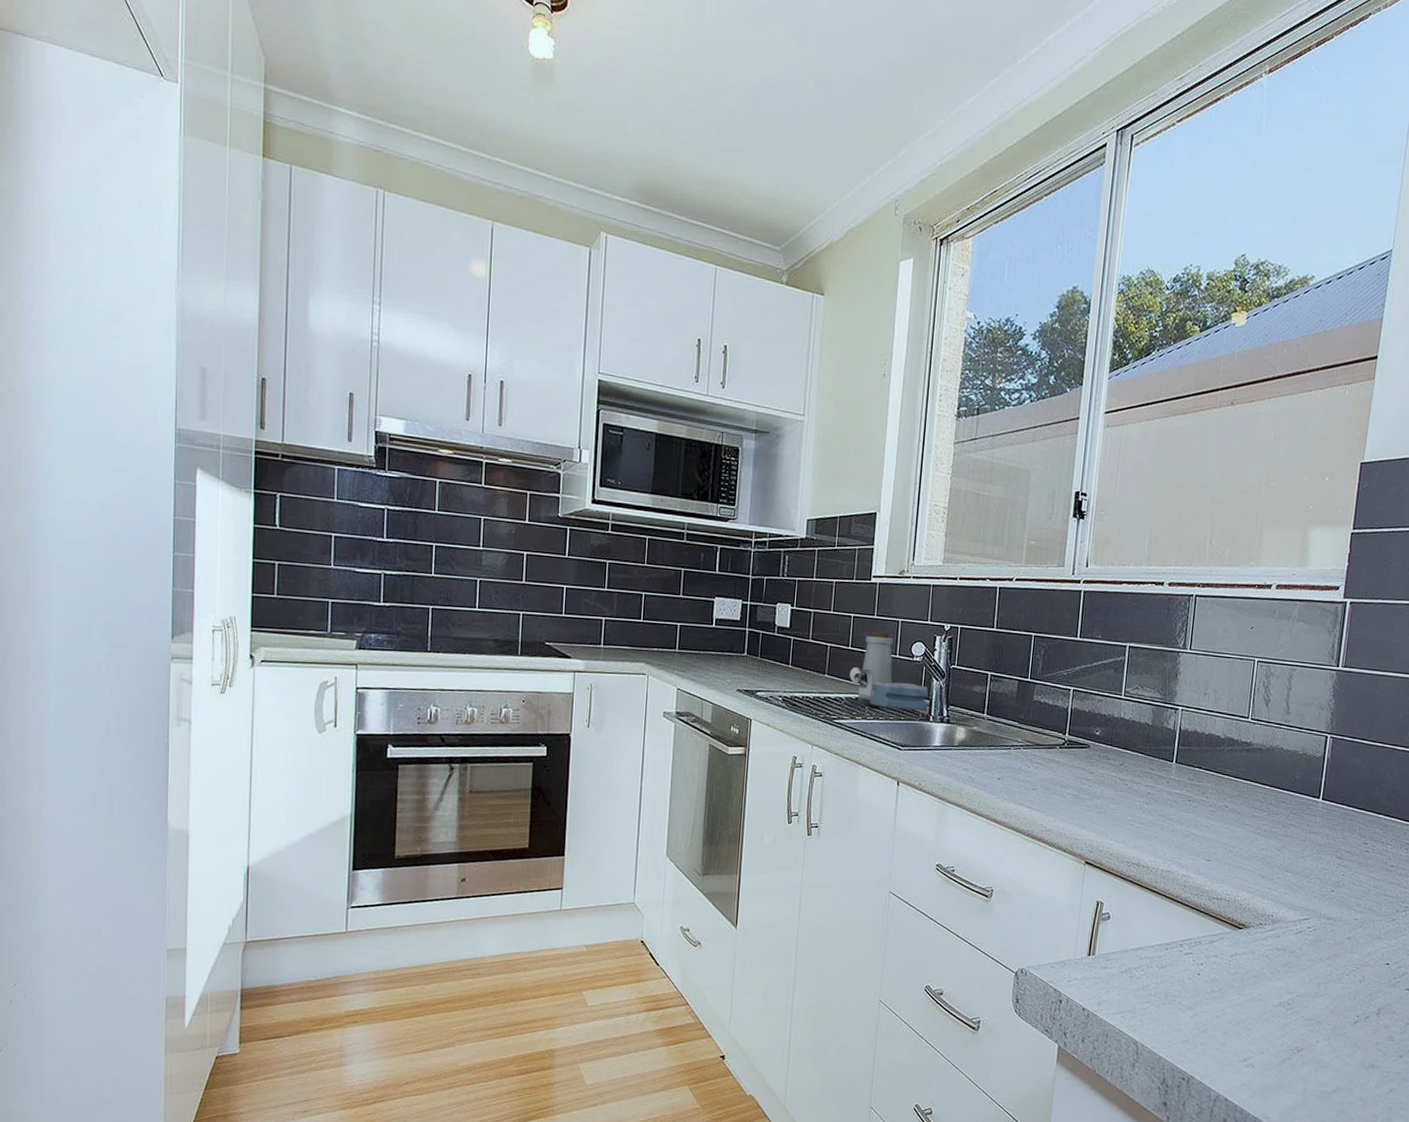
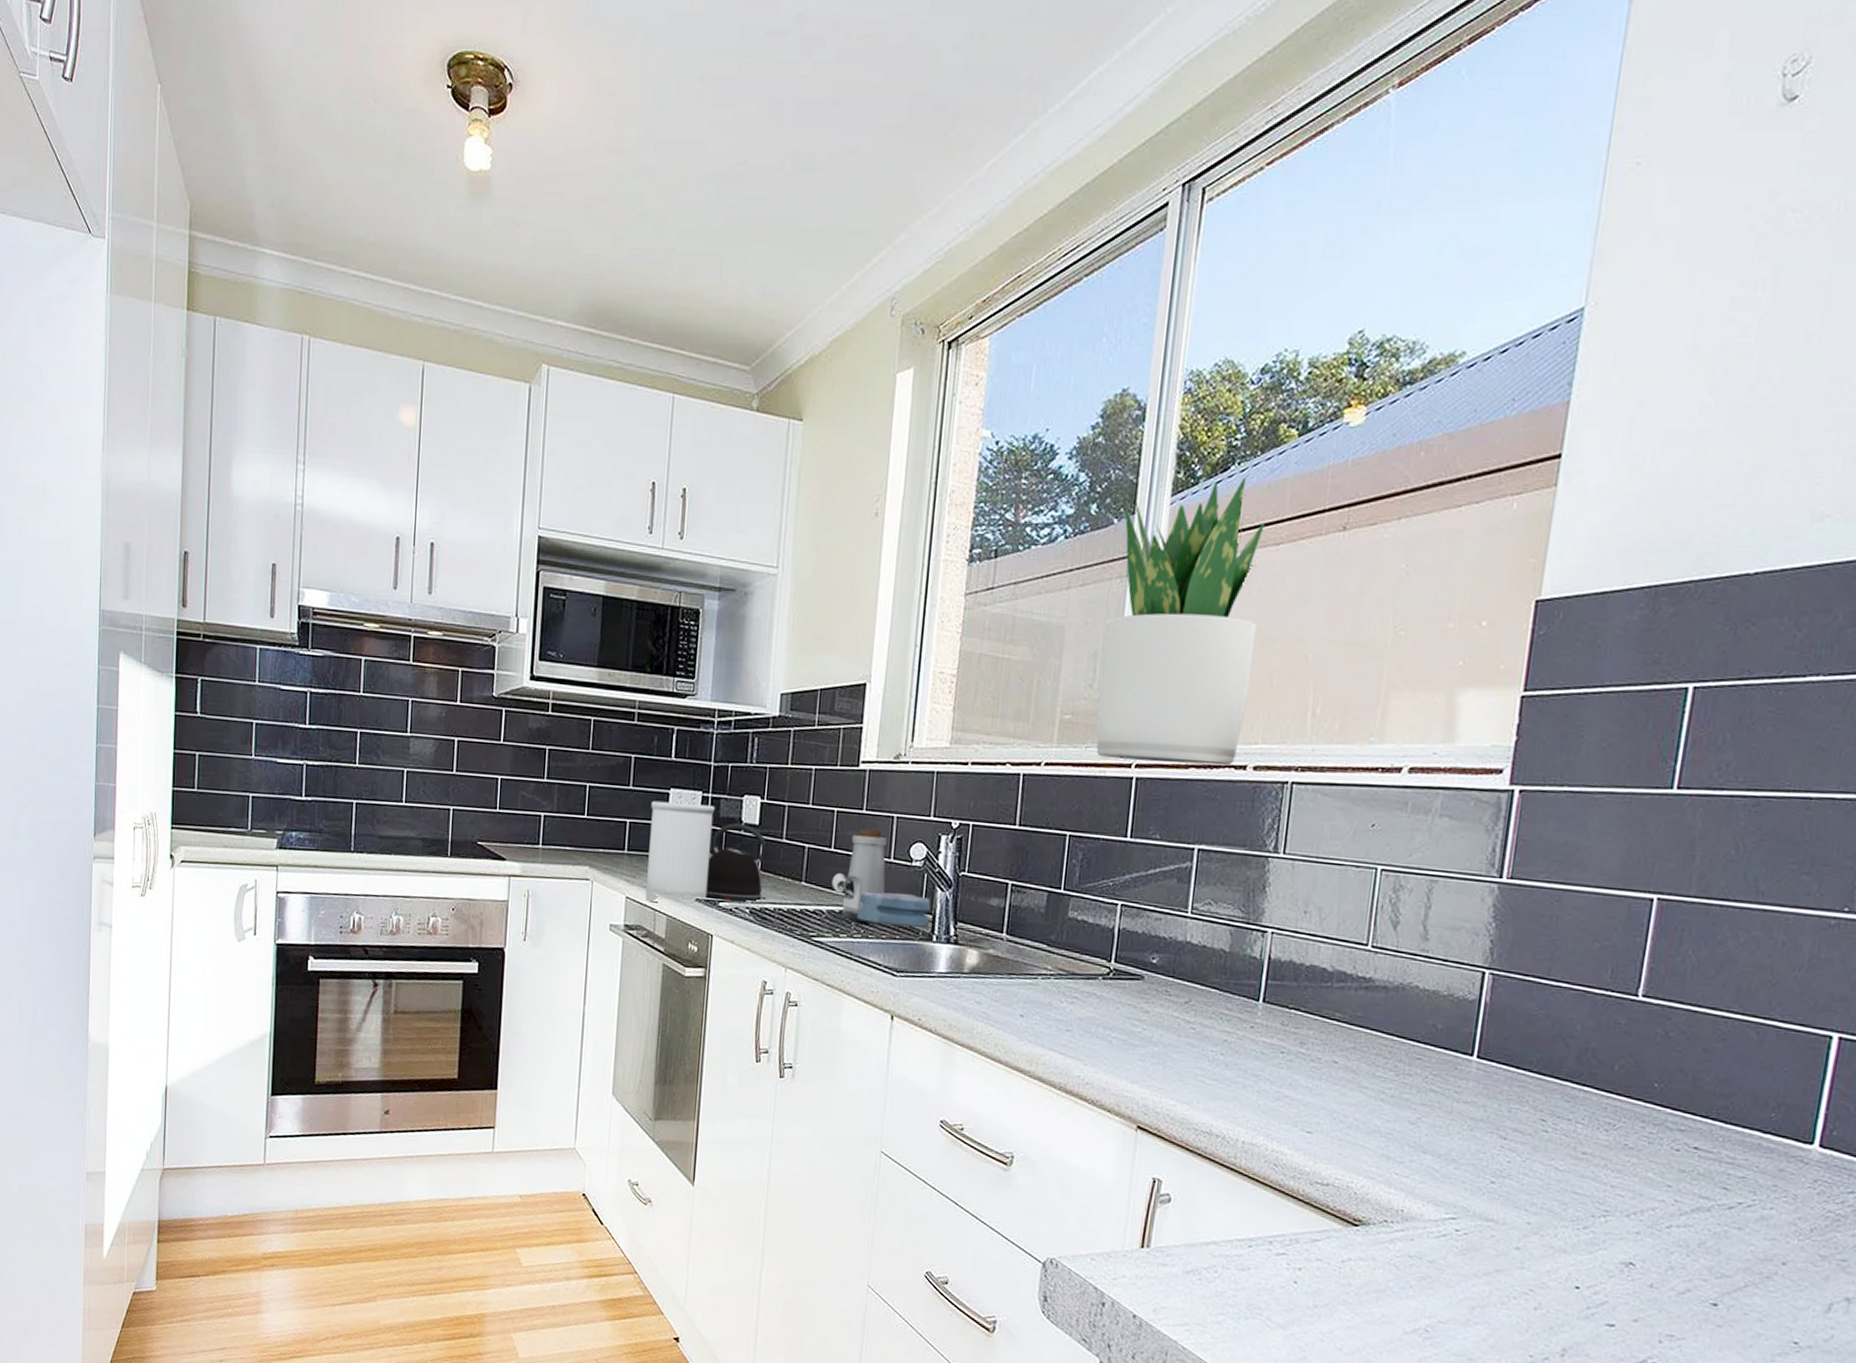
canister: none [694,607,753,693] -> present [645,800,716,903]
kettle: none [745,626,797,694] -> present [705,823,768,905]
planter: none [1054,361,1177,582] -> present [1096,478,1265,766]

